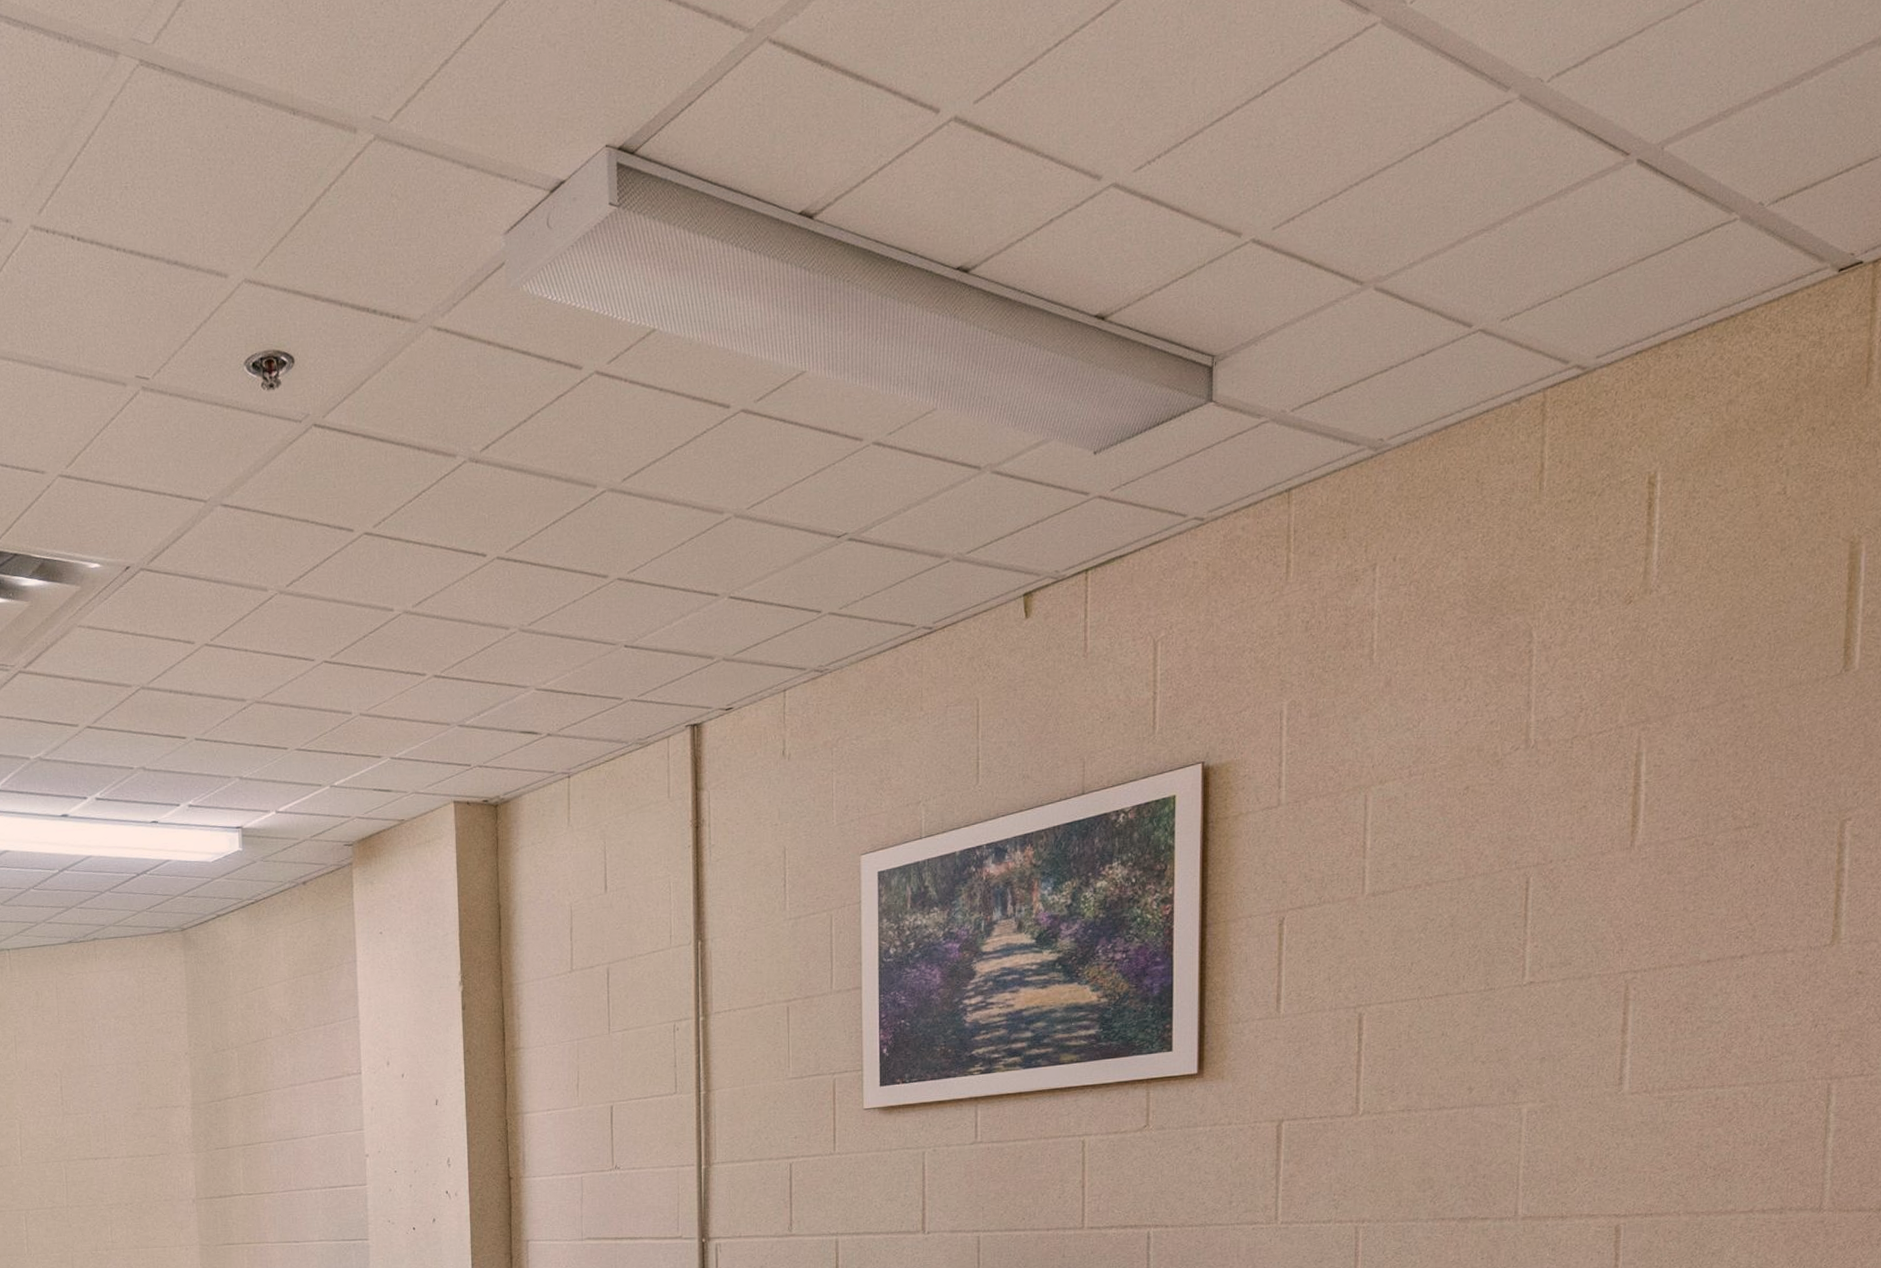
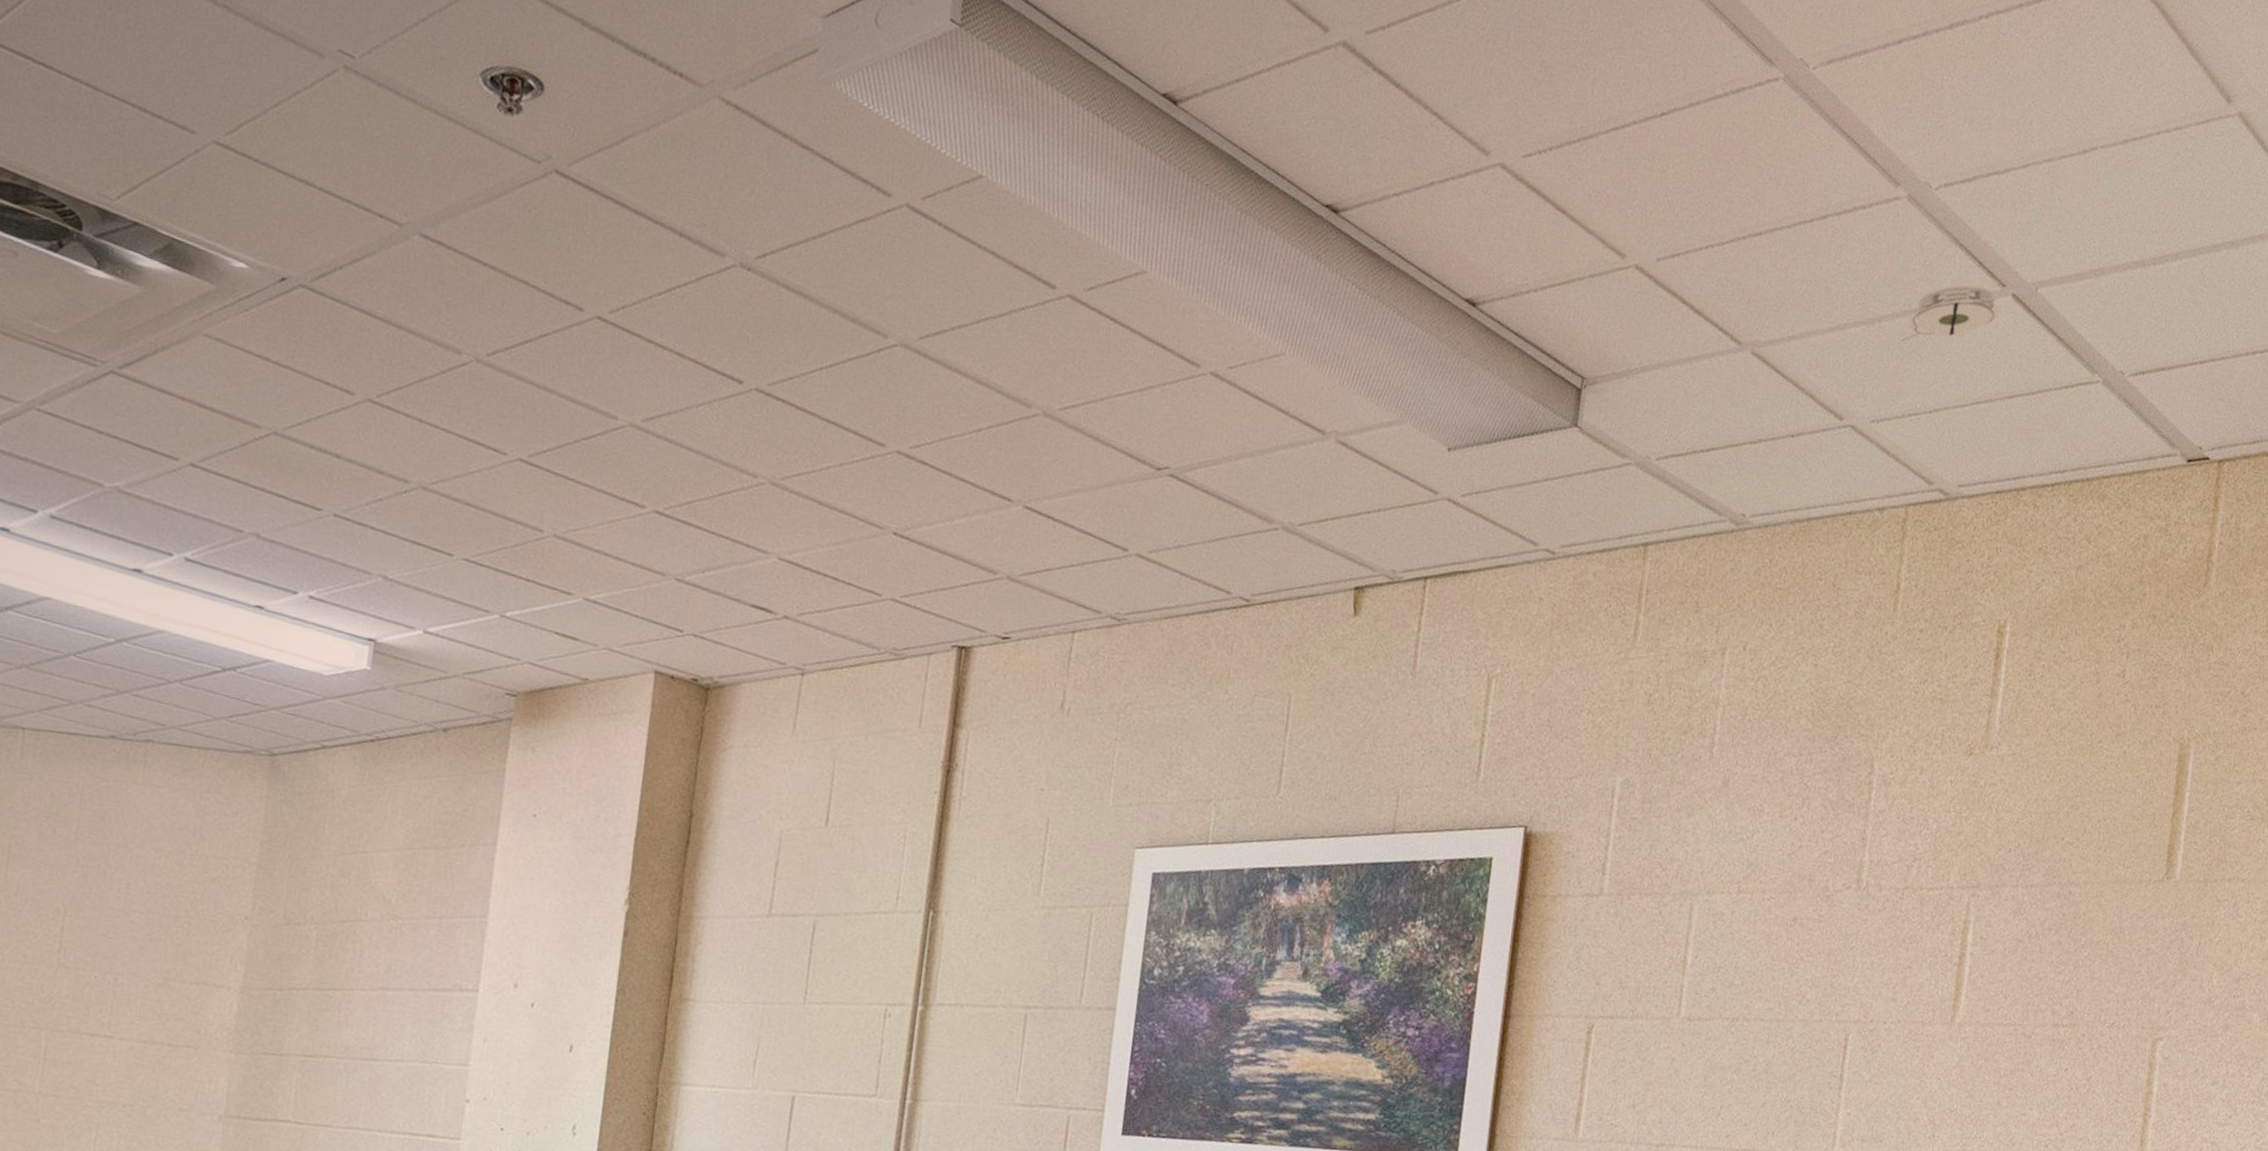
smoke detector: none [1524,161,1627,238] -> present [1901,284,2001,342]

